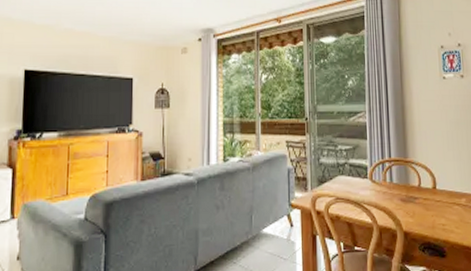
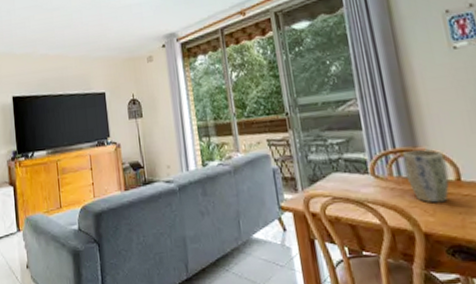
plant pot: none [396,160,428,207] -> present [403,149,450,203]

